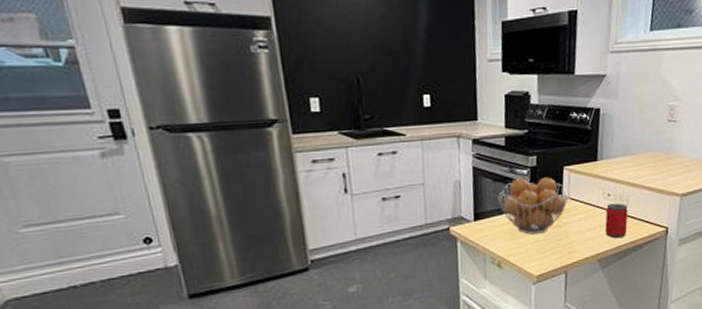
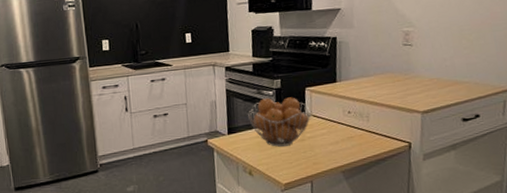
beverage can: present [605,203,628,239] -> none [347,119,370,152]

